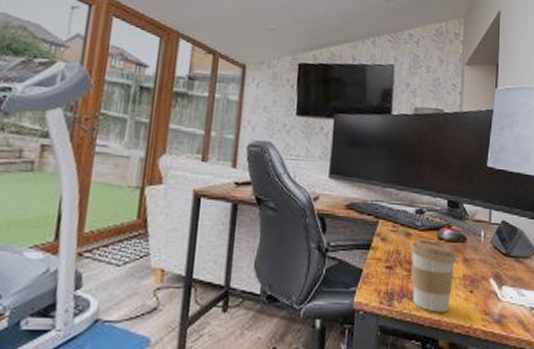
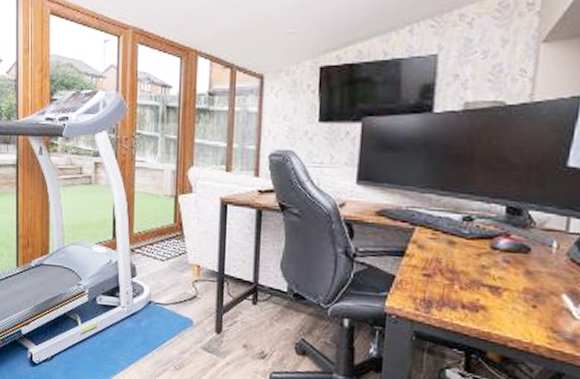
coffee cup: present [411,239,458,313] -> none [454,248,517,326]

